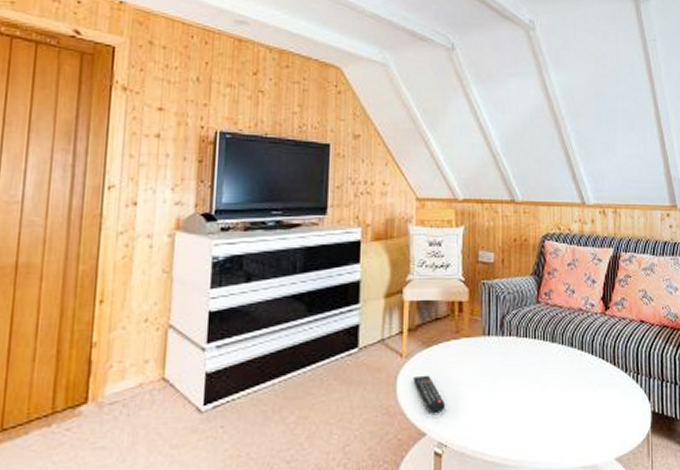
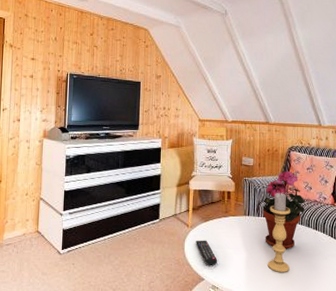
potted plant: none [508,268,566,381] -> present [262,170,305,249]
candle holder: none [516,299,547,416] -> present [267,192,291,273]

